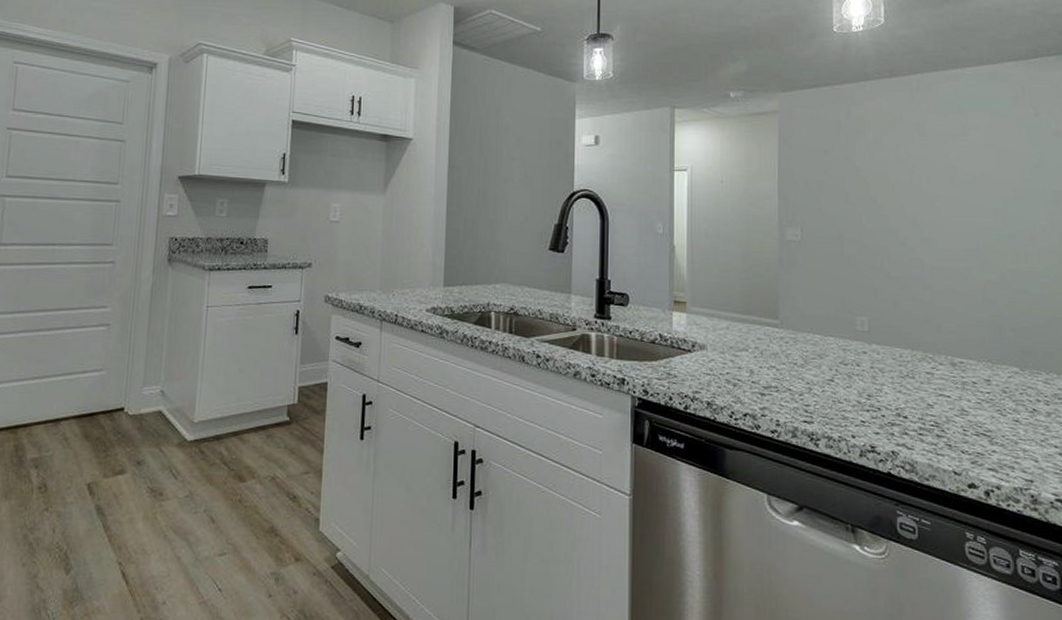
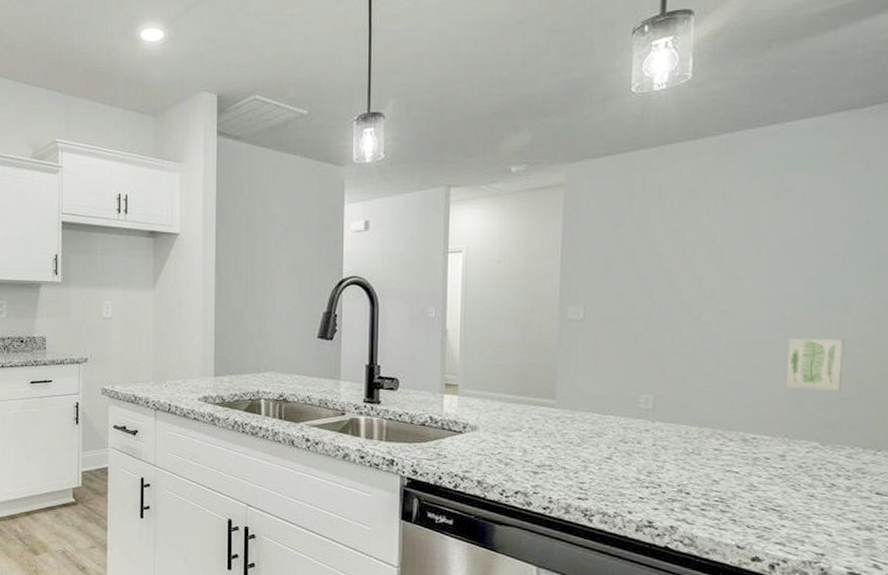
wall art: none [984,266,1033,319] -> present [786,339,845,392]

